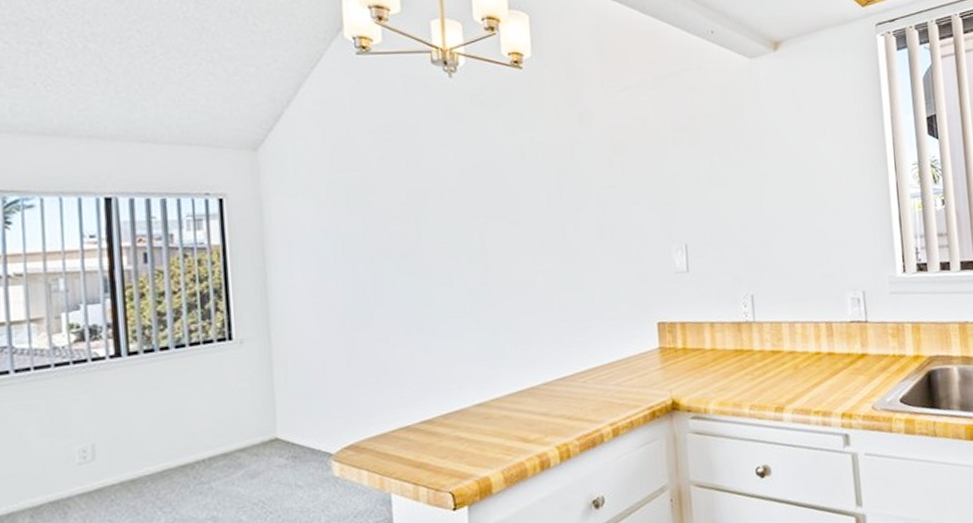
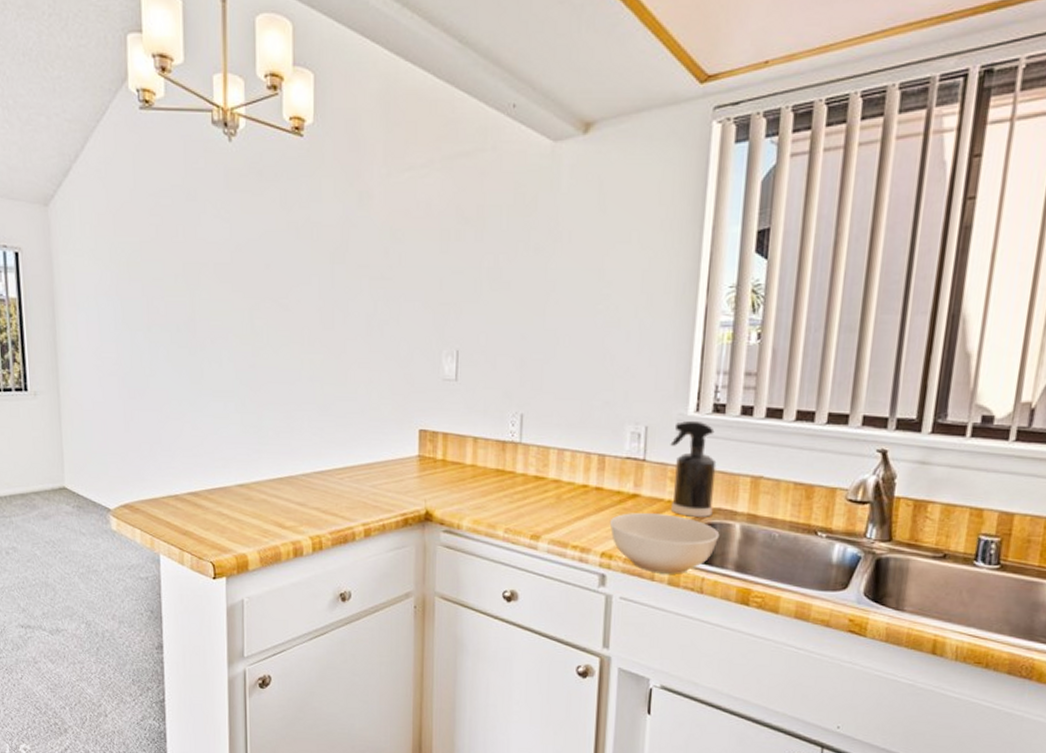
bowl: none [844,367,942,425] -> present [609,513,720,574]
spray bottle: none [886,280,932,367] -> present [670,420,717,517]

